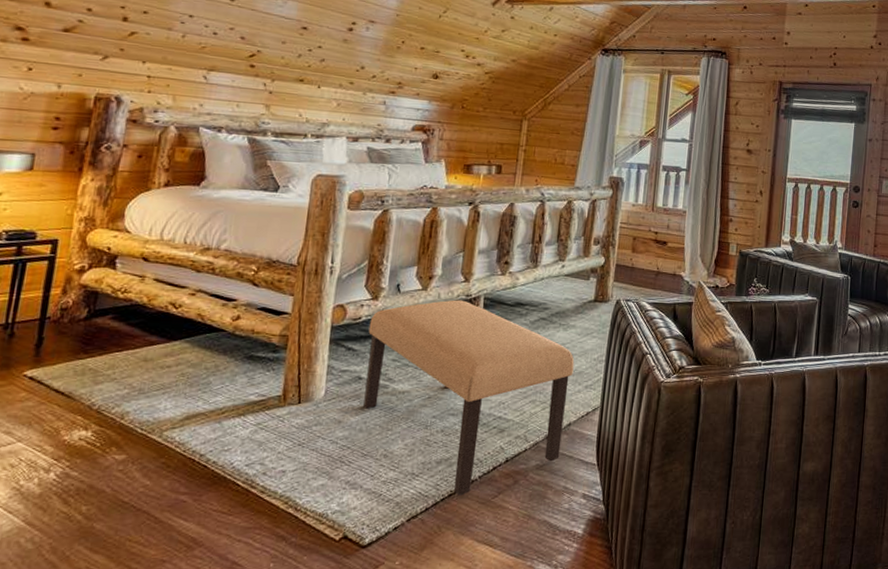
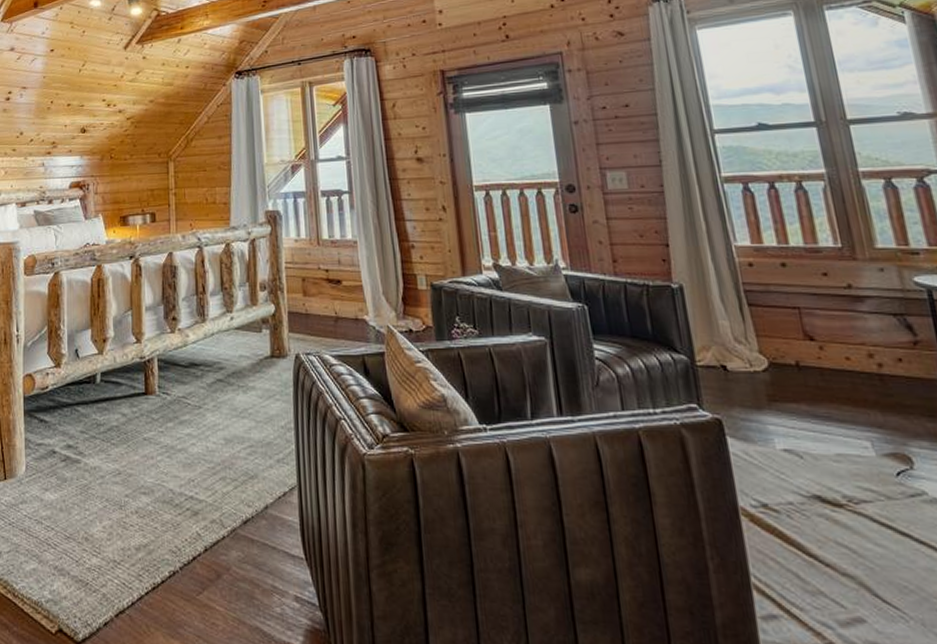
bench: present [363,300,575,496] -> none [56,363,262,590]

